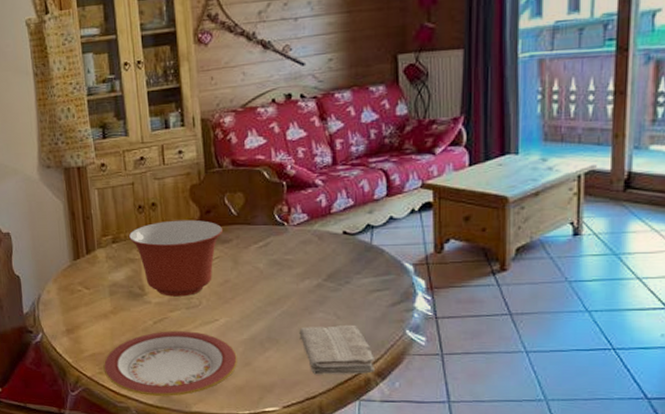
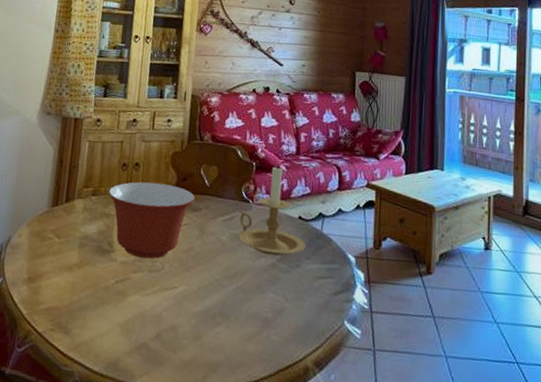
plate: present [103,331,237,396] -> none [56,292,189,365]
candle holder: none [274,180,354,276] -> present [238,164,306,256]
washcloth: present [299,324,375,375] -> none [249,305,315,362]

